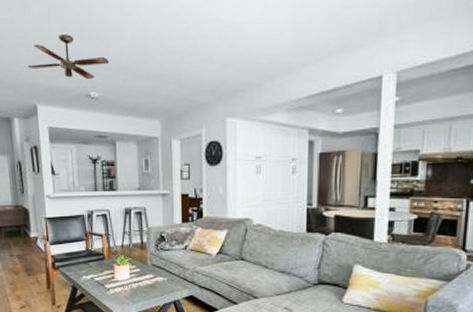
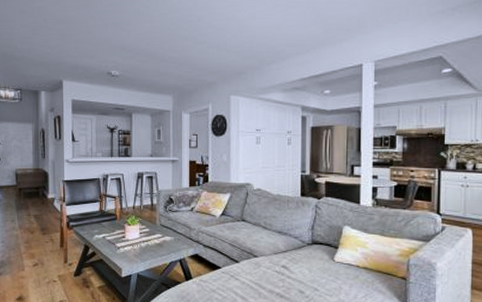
ceiling fan: present [27,33,109,80] -> none [57,21,130,60]

